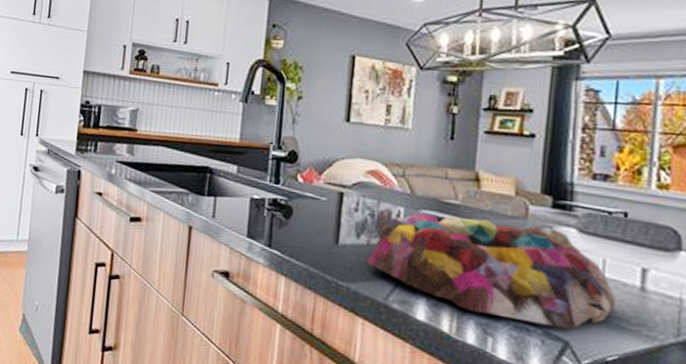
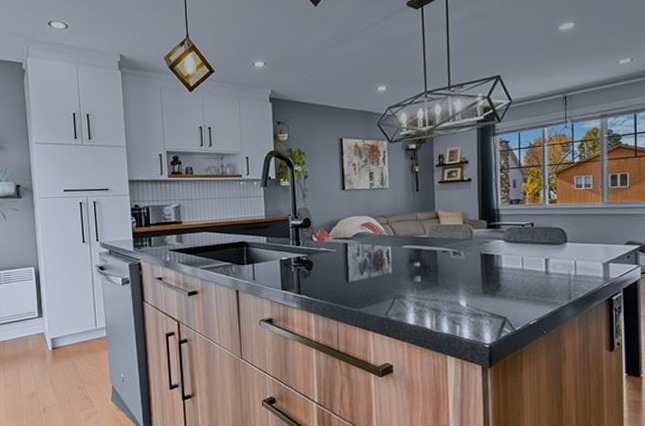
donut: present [366,213,617,329] -> none [370,242,533,311]

